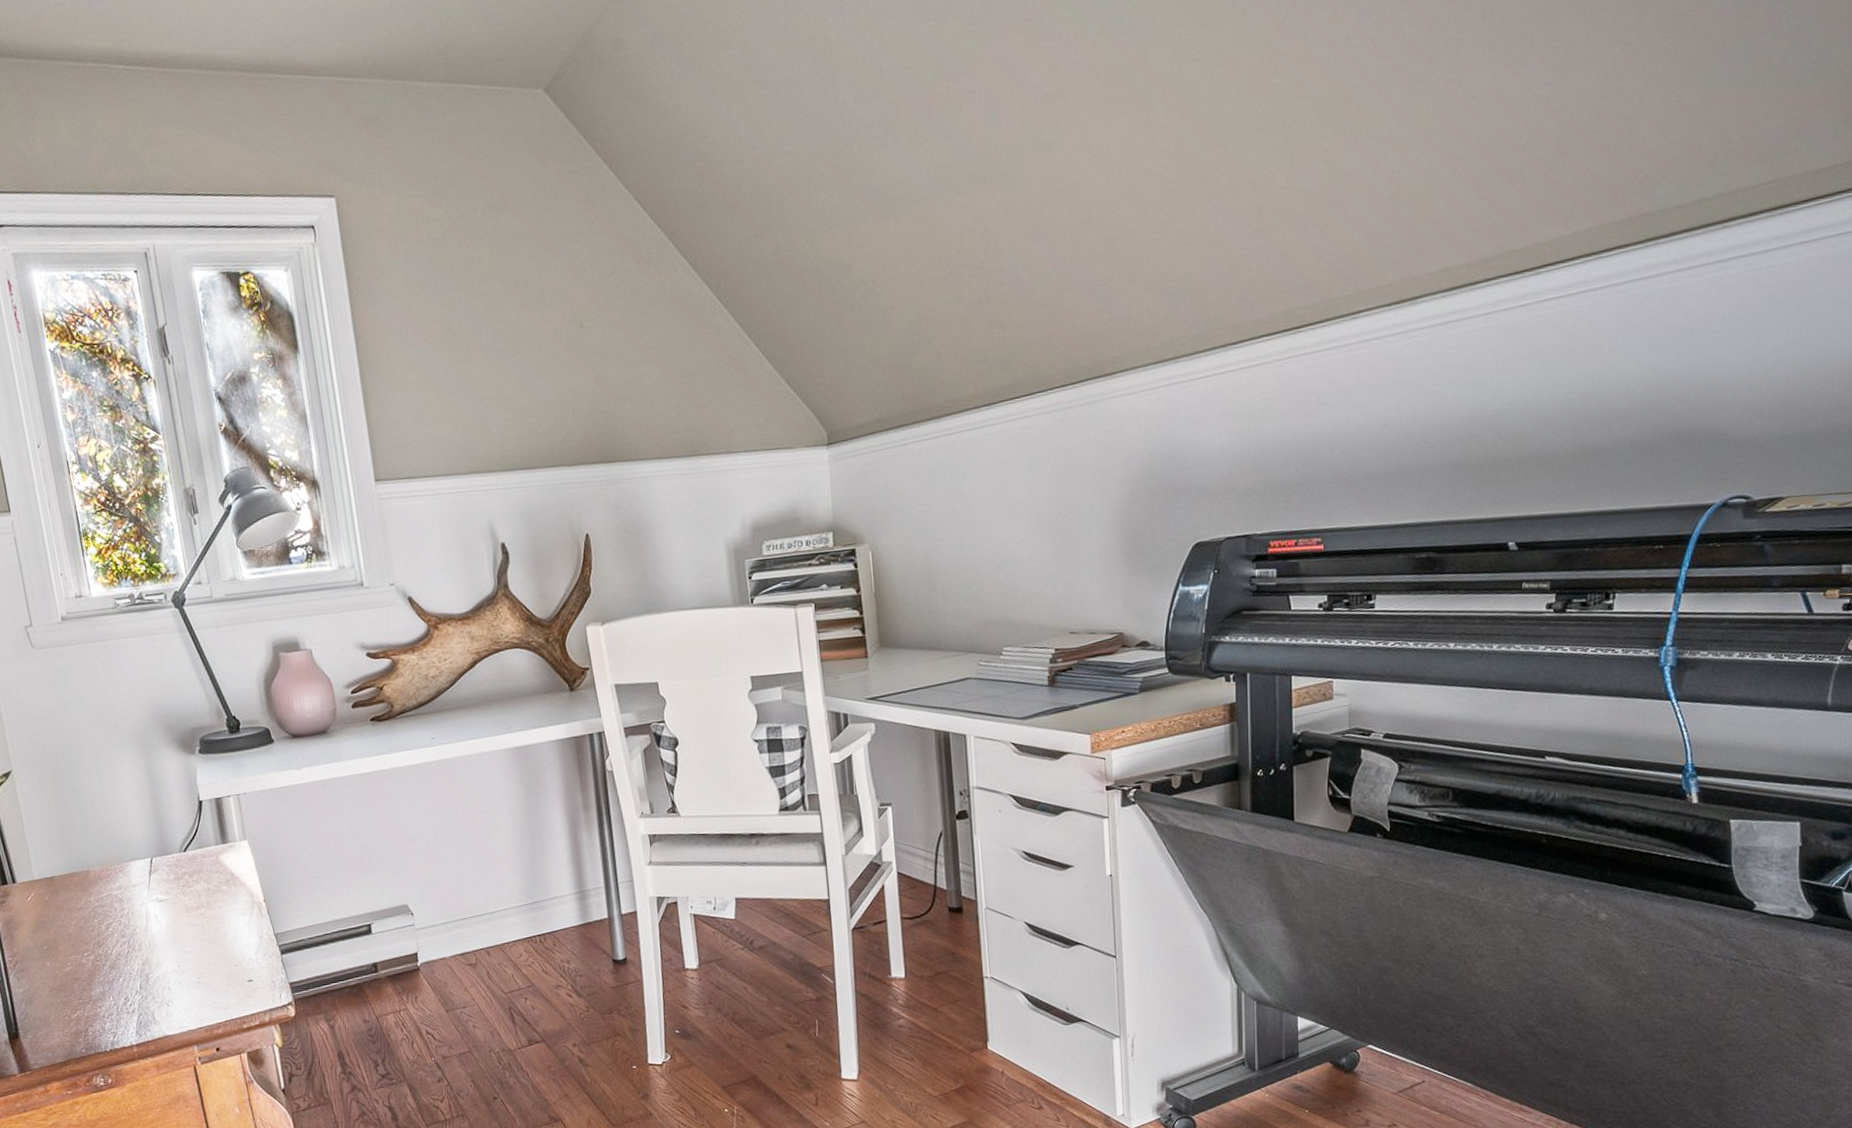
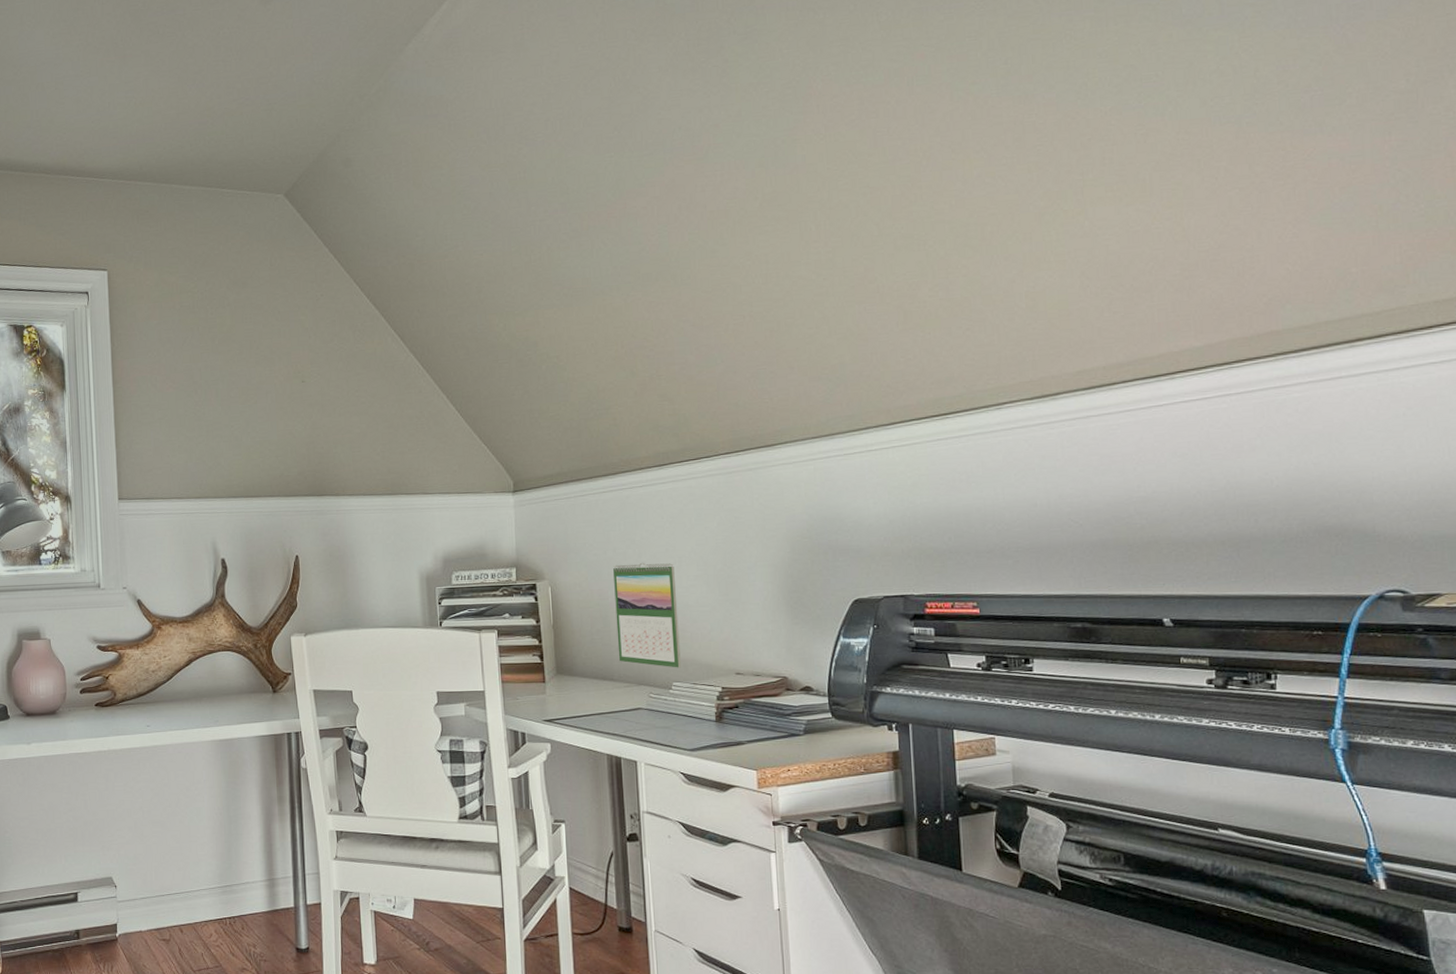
calendar: none [939,515,1012,632] -> present [613,562,681,668]

